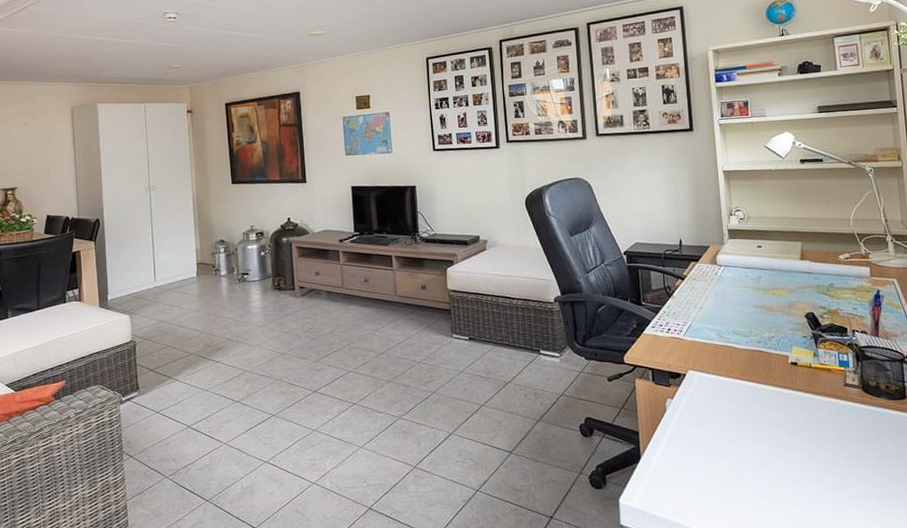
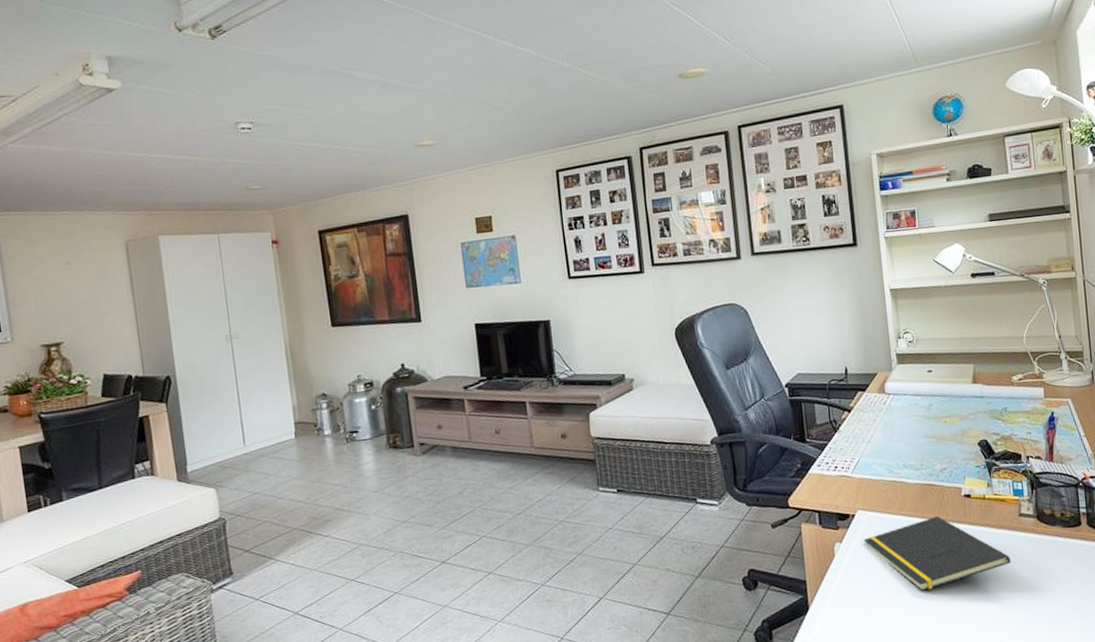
notepad: none [693,381,836,450] -> present [863,516,1011,591]

